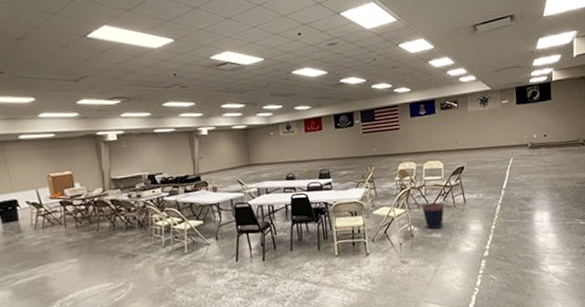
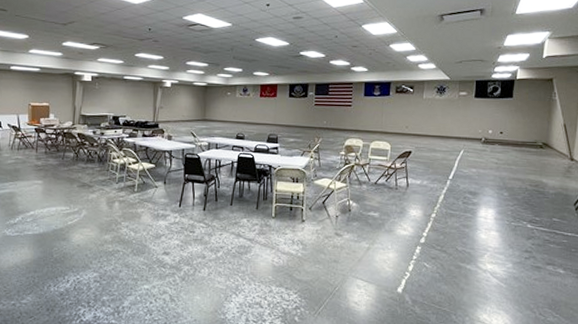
coffee cup: present [421,202,444,230] -> none [362,181,386,208]

